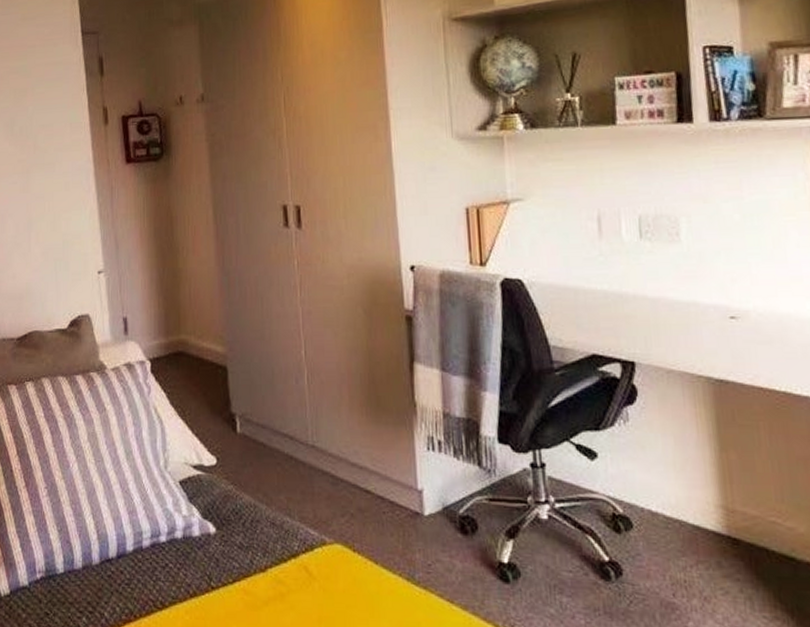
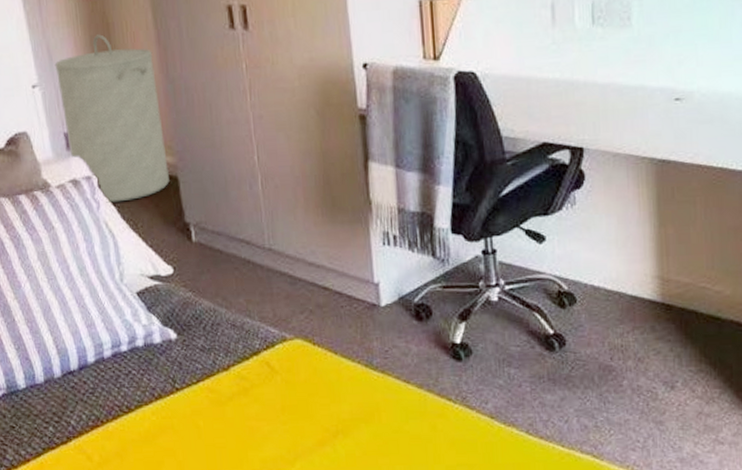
laundry hamper: none [120,227,218,388] -> present [54,34,169,203]

